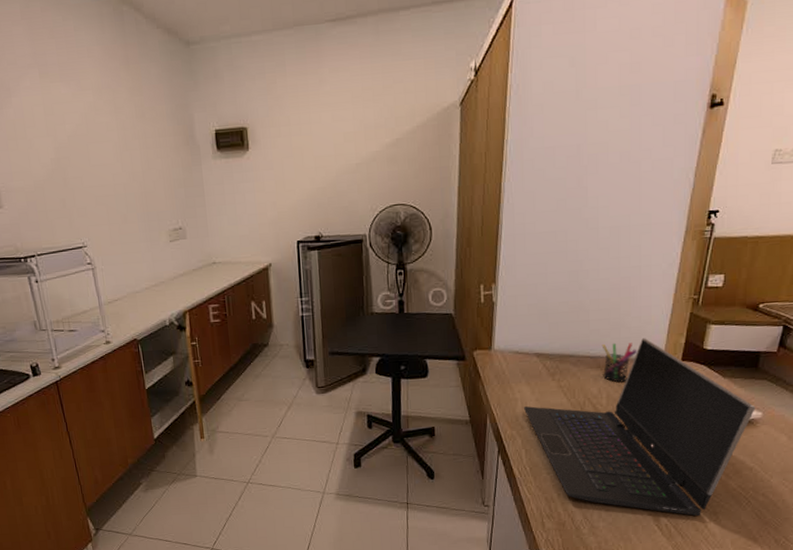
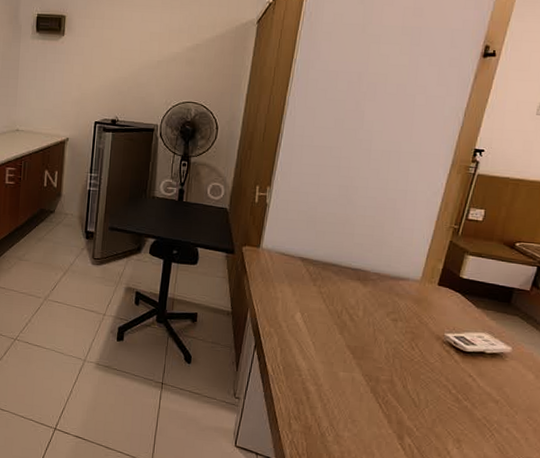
laptop computer: present [524,338,756,517] -> none [284,258,506,442]
pen holder: present [601,342,637,383] -> none [362,258,397,298]

